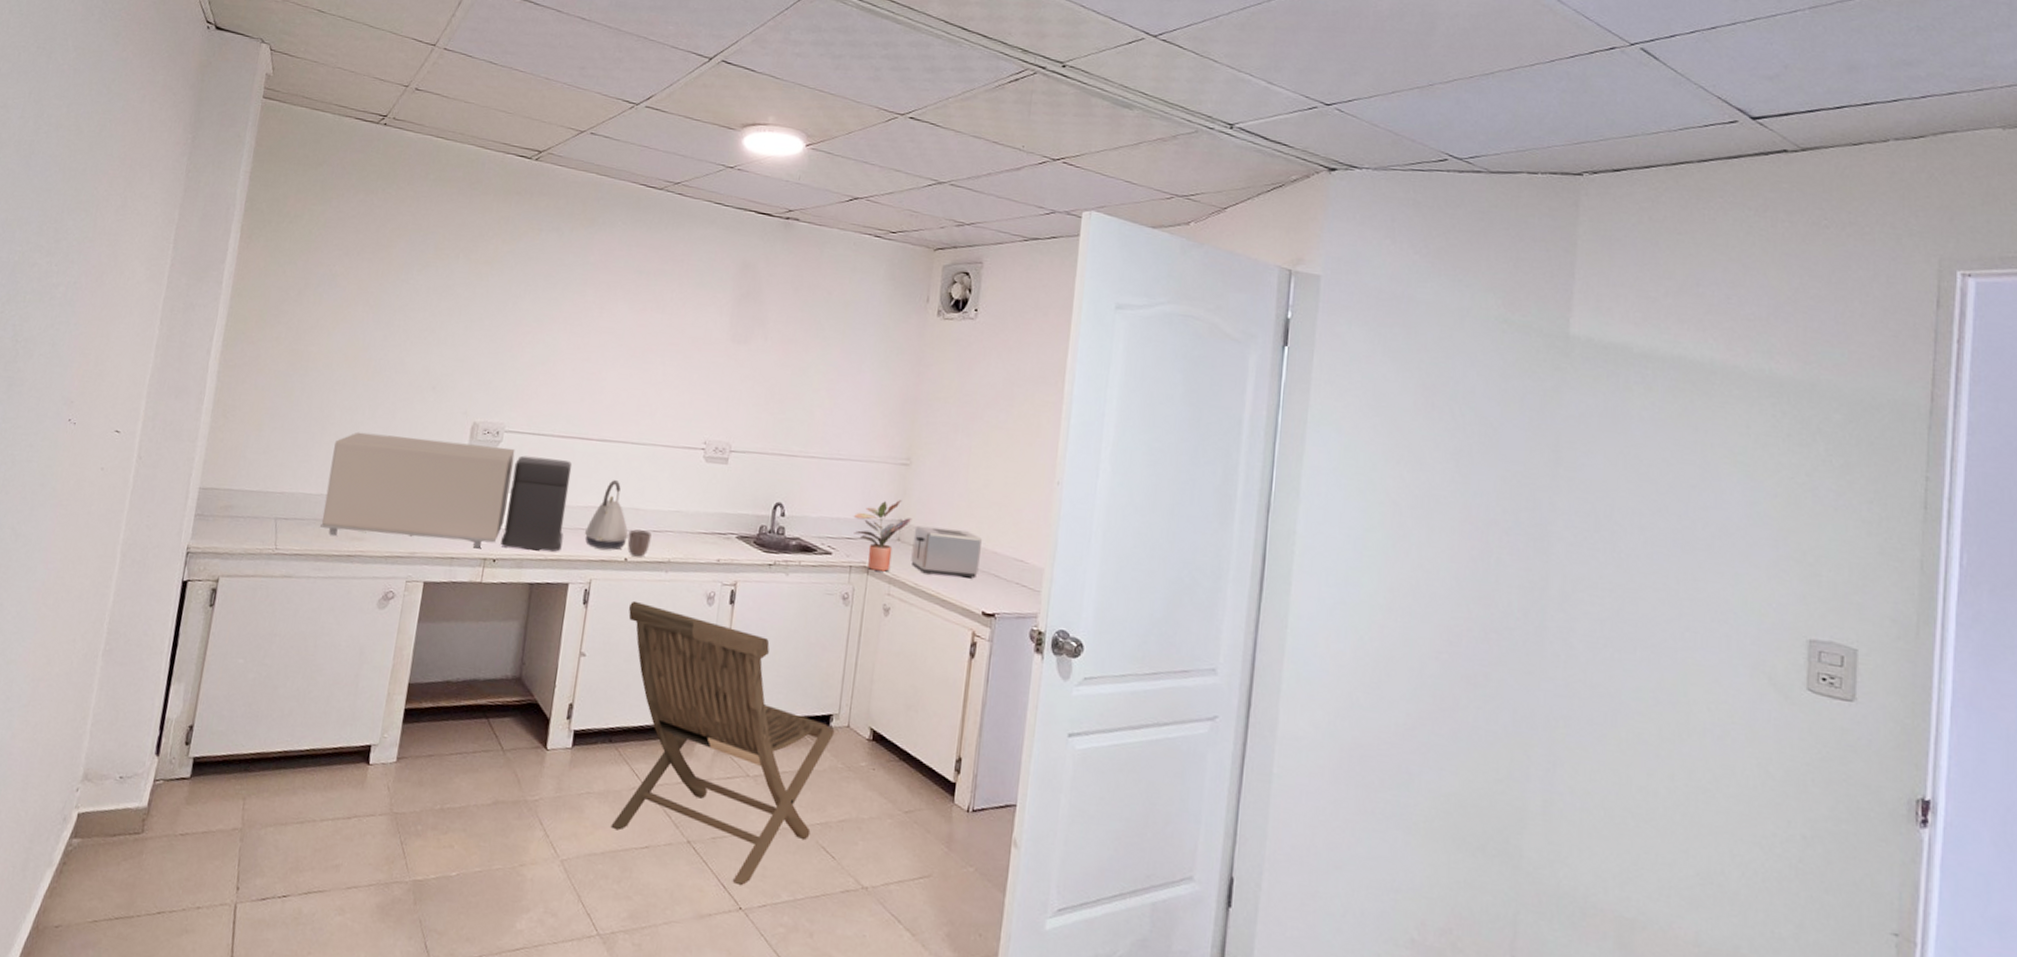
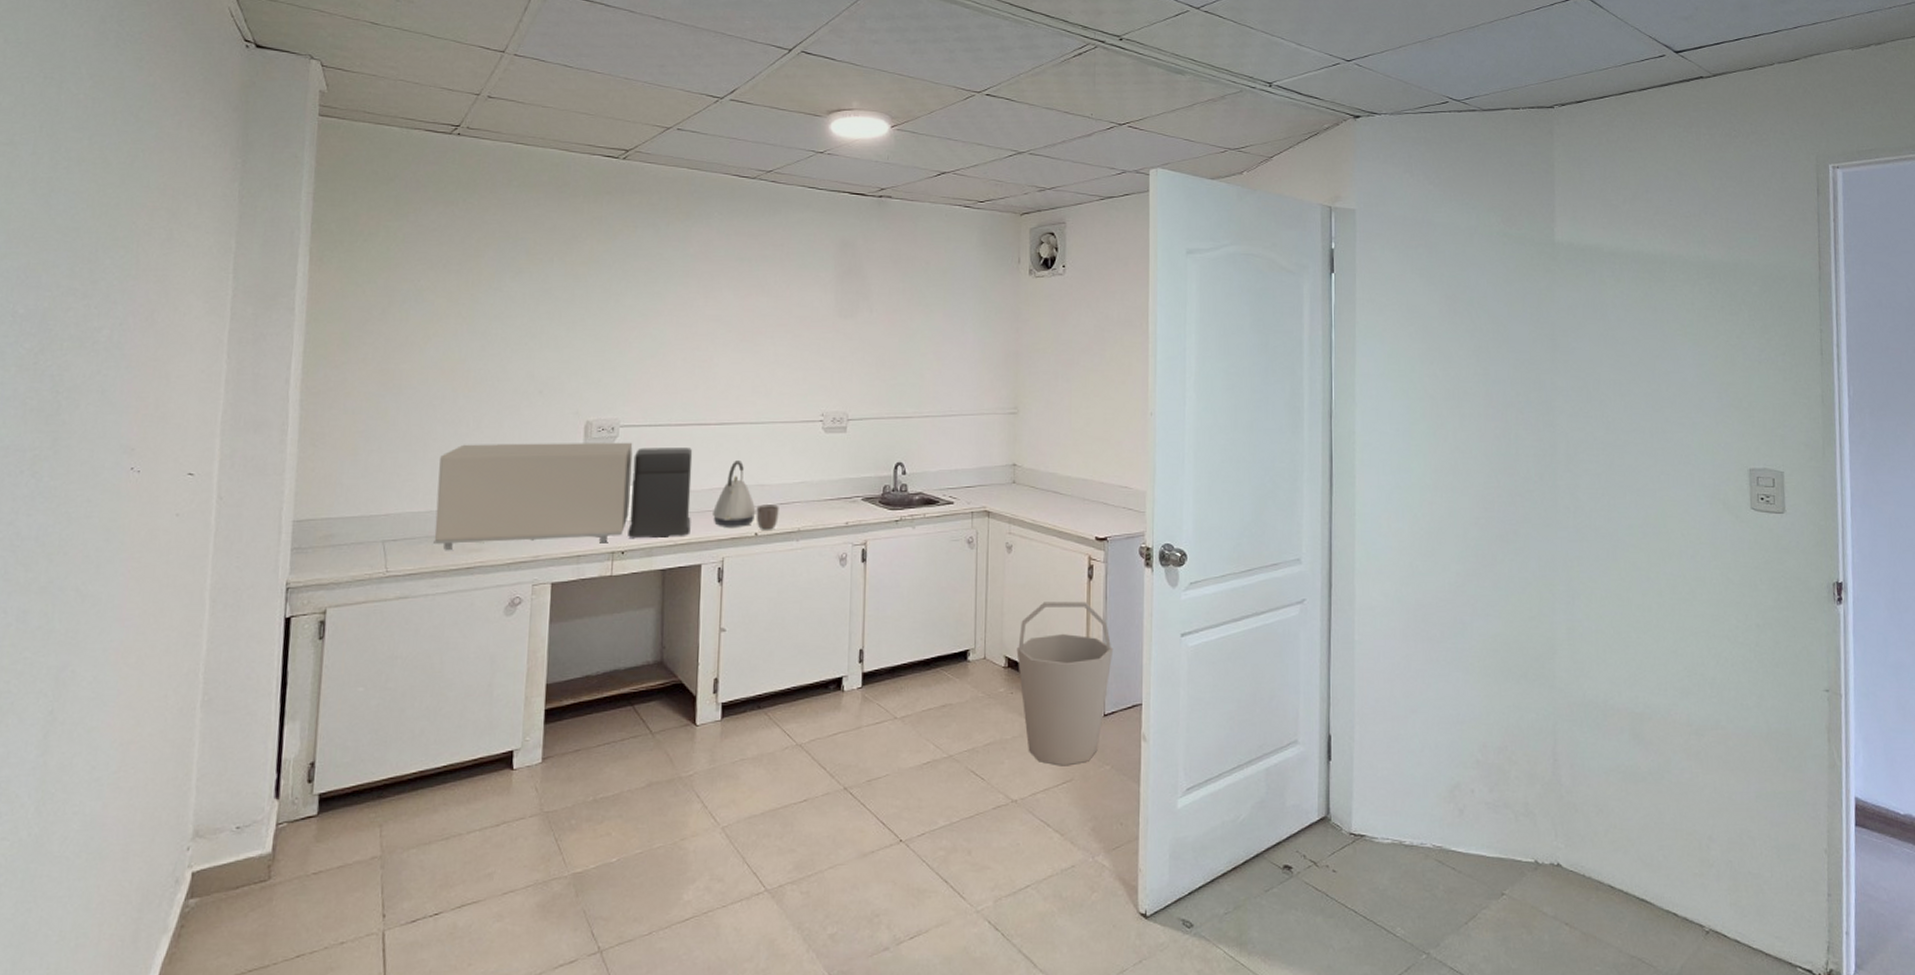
folding chair: present [610,600,835,886] -> none [764,572,973,820]
potted plant: present [854,500,913,572] -> none [971,446,1025,513]
bucket: none [883,675,991,860] -> present [1016,601,1114,766]
toaster: present [911,525,983,579] -> none [1027,466,1090,510]

